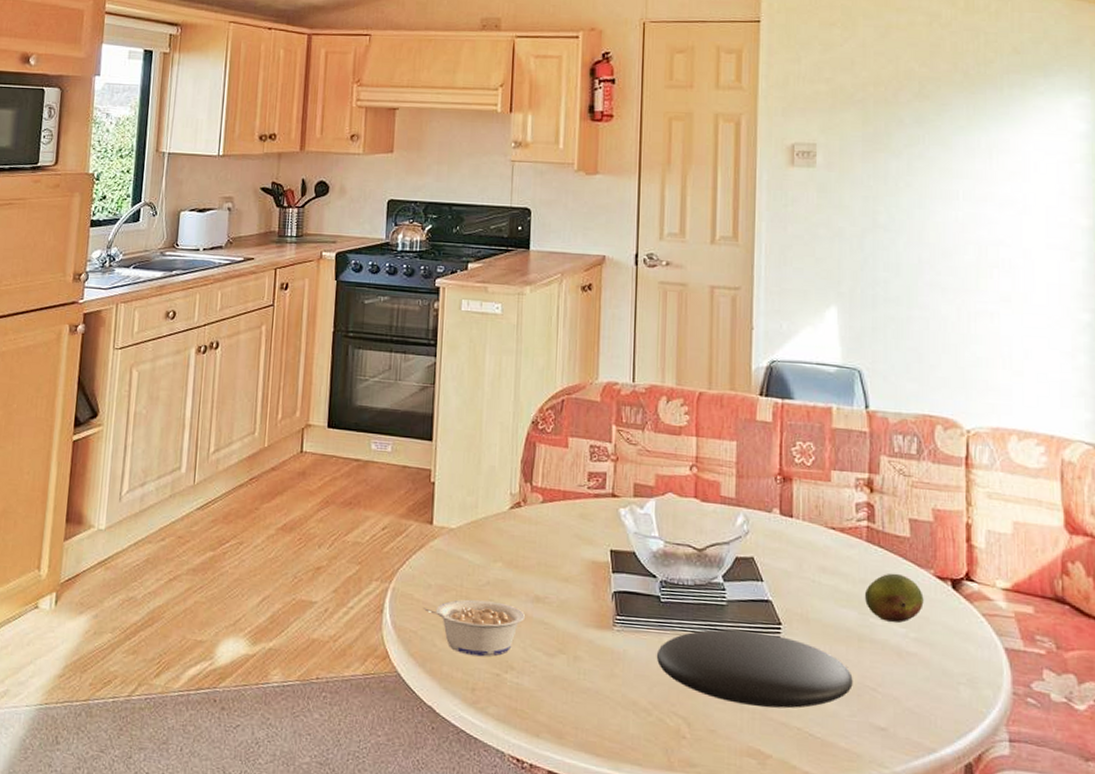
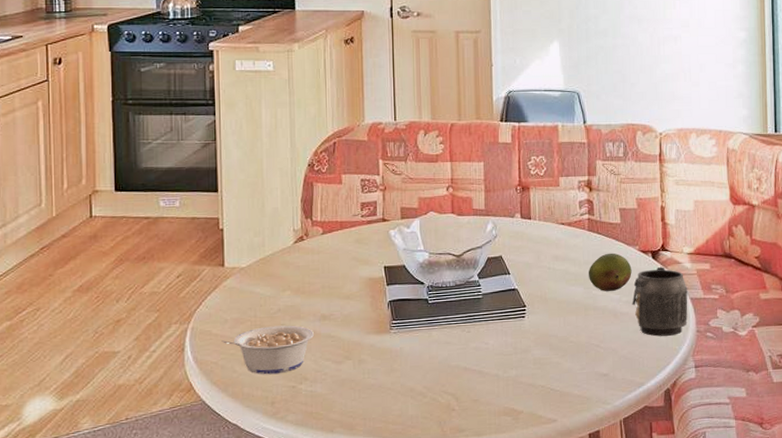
plate: present [656,629,853,709] -> none [427,315,582,375]
mug: none [922,600,1001,694] -> present [632,266,688,337]

